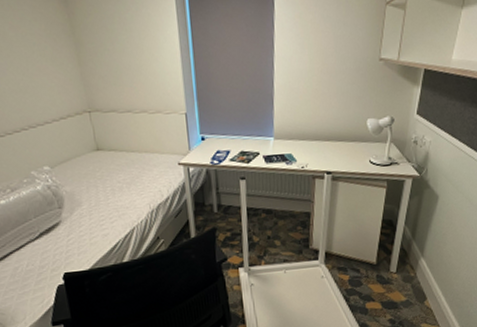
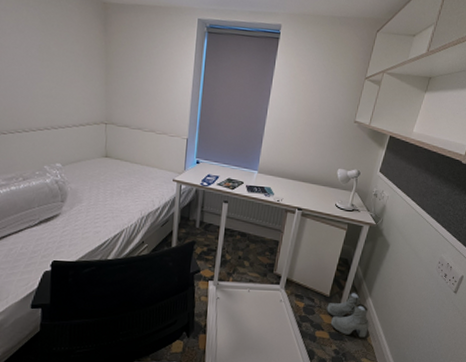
boots: none [375,254,426,303] -> present [327,292,370,338]

